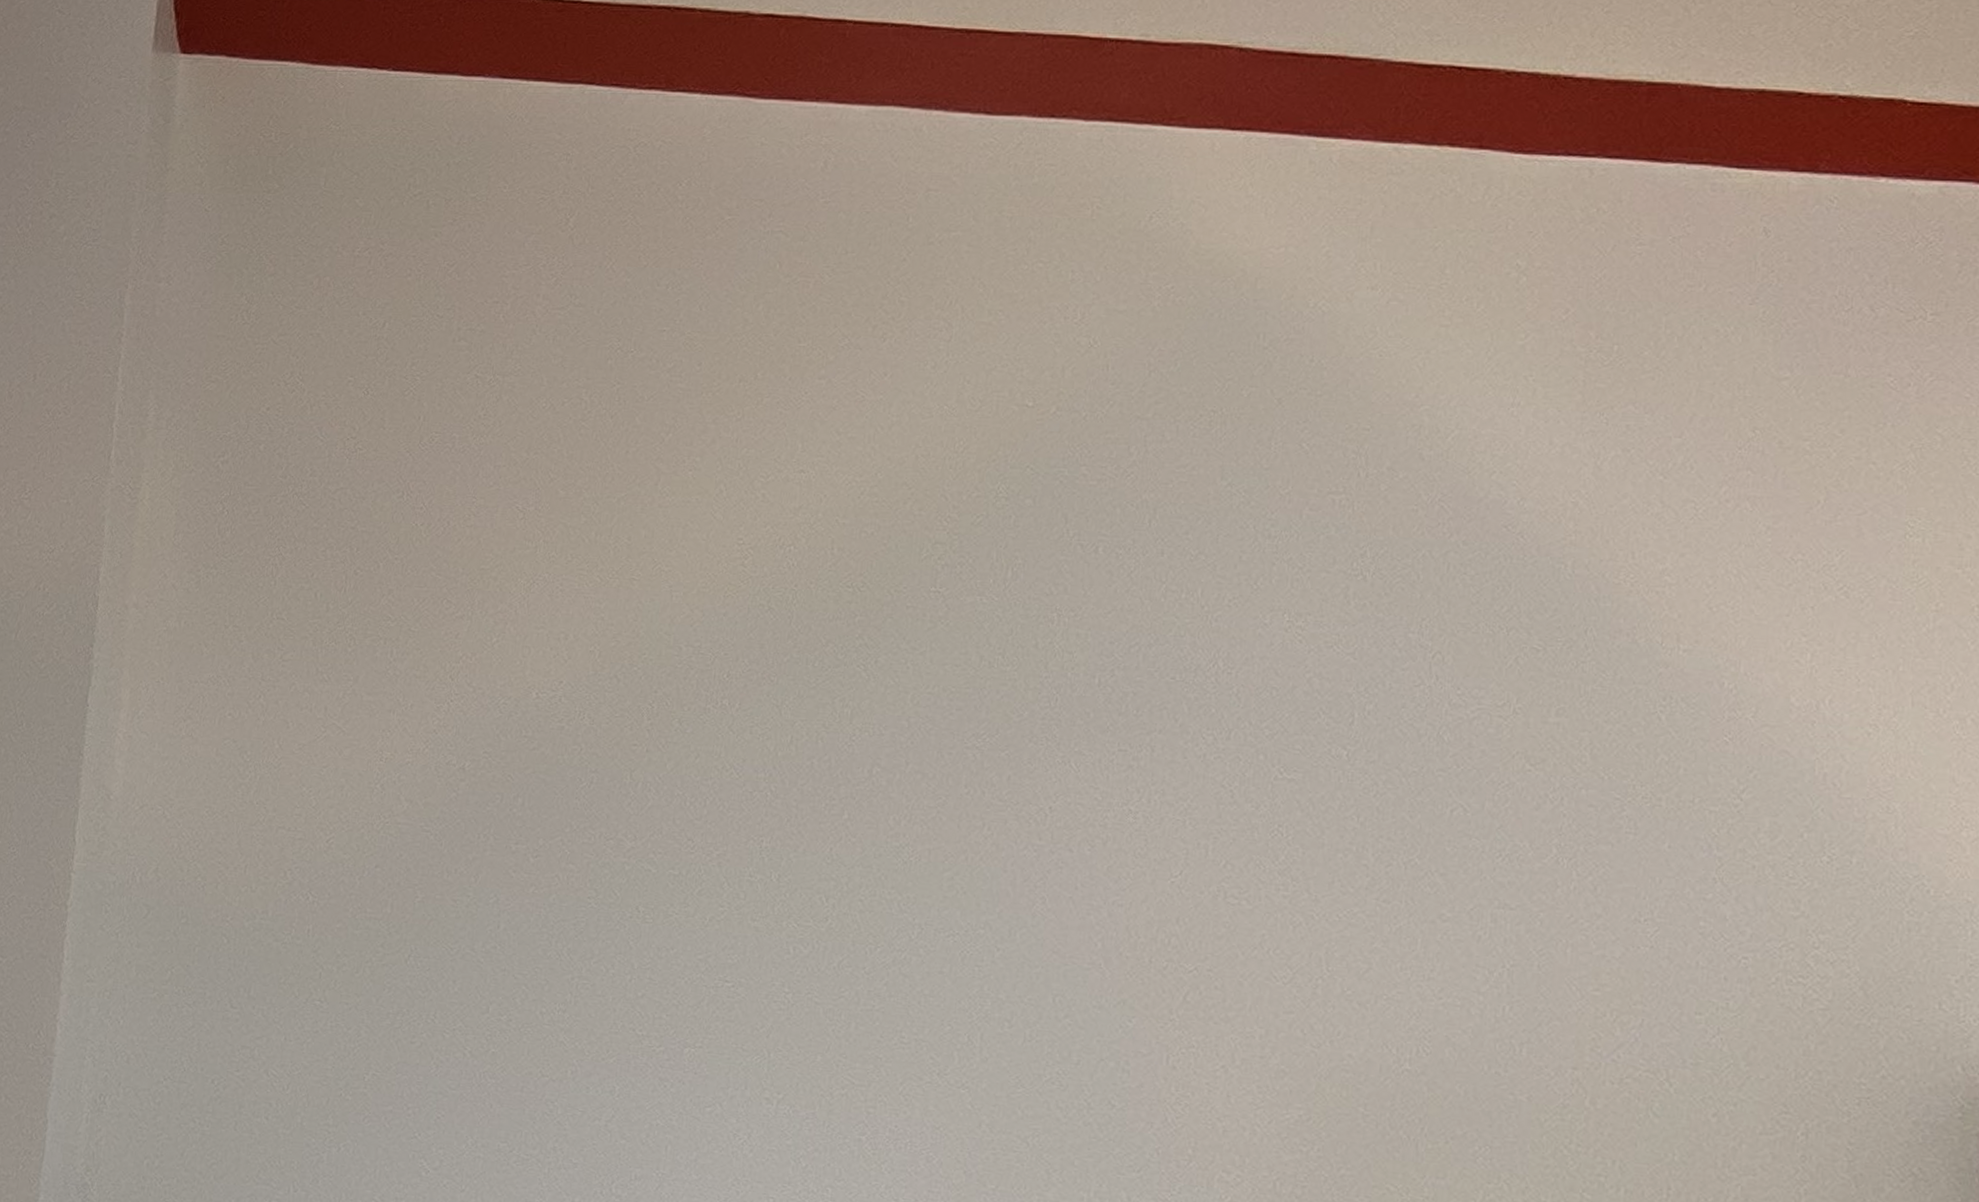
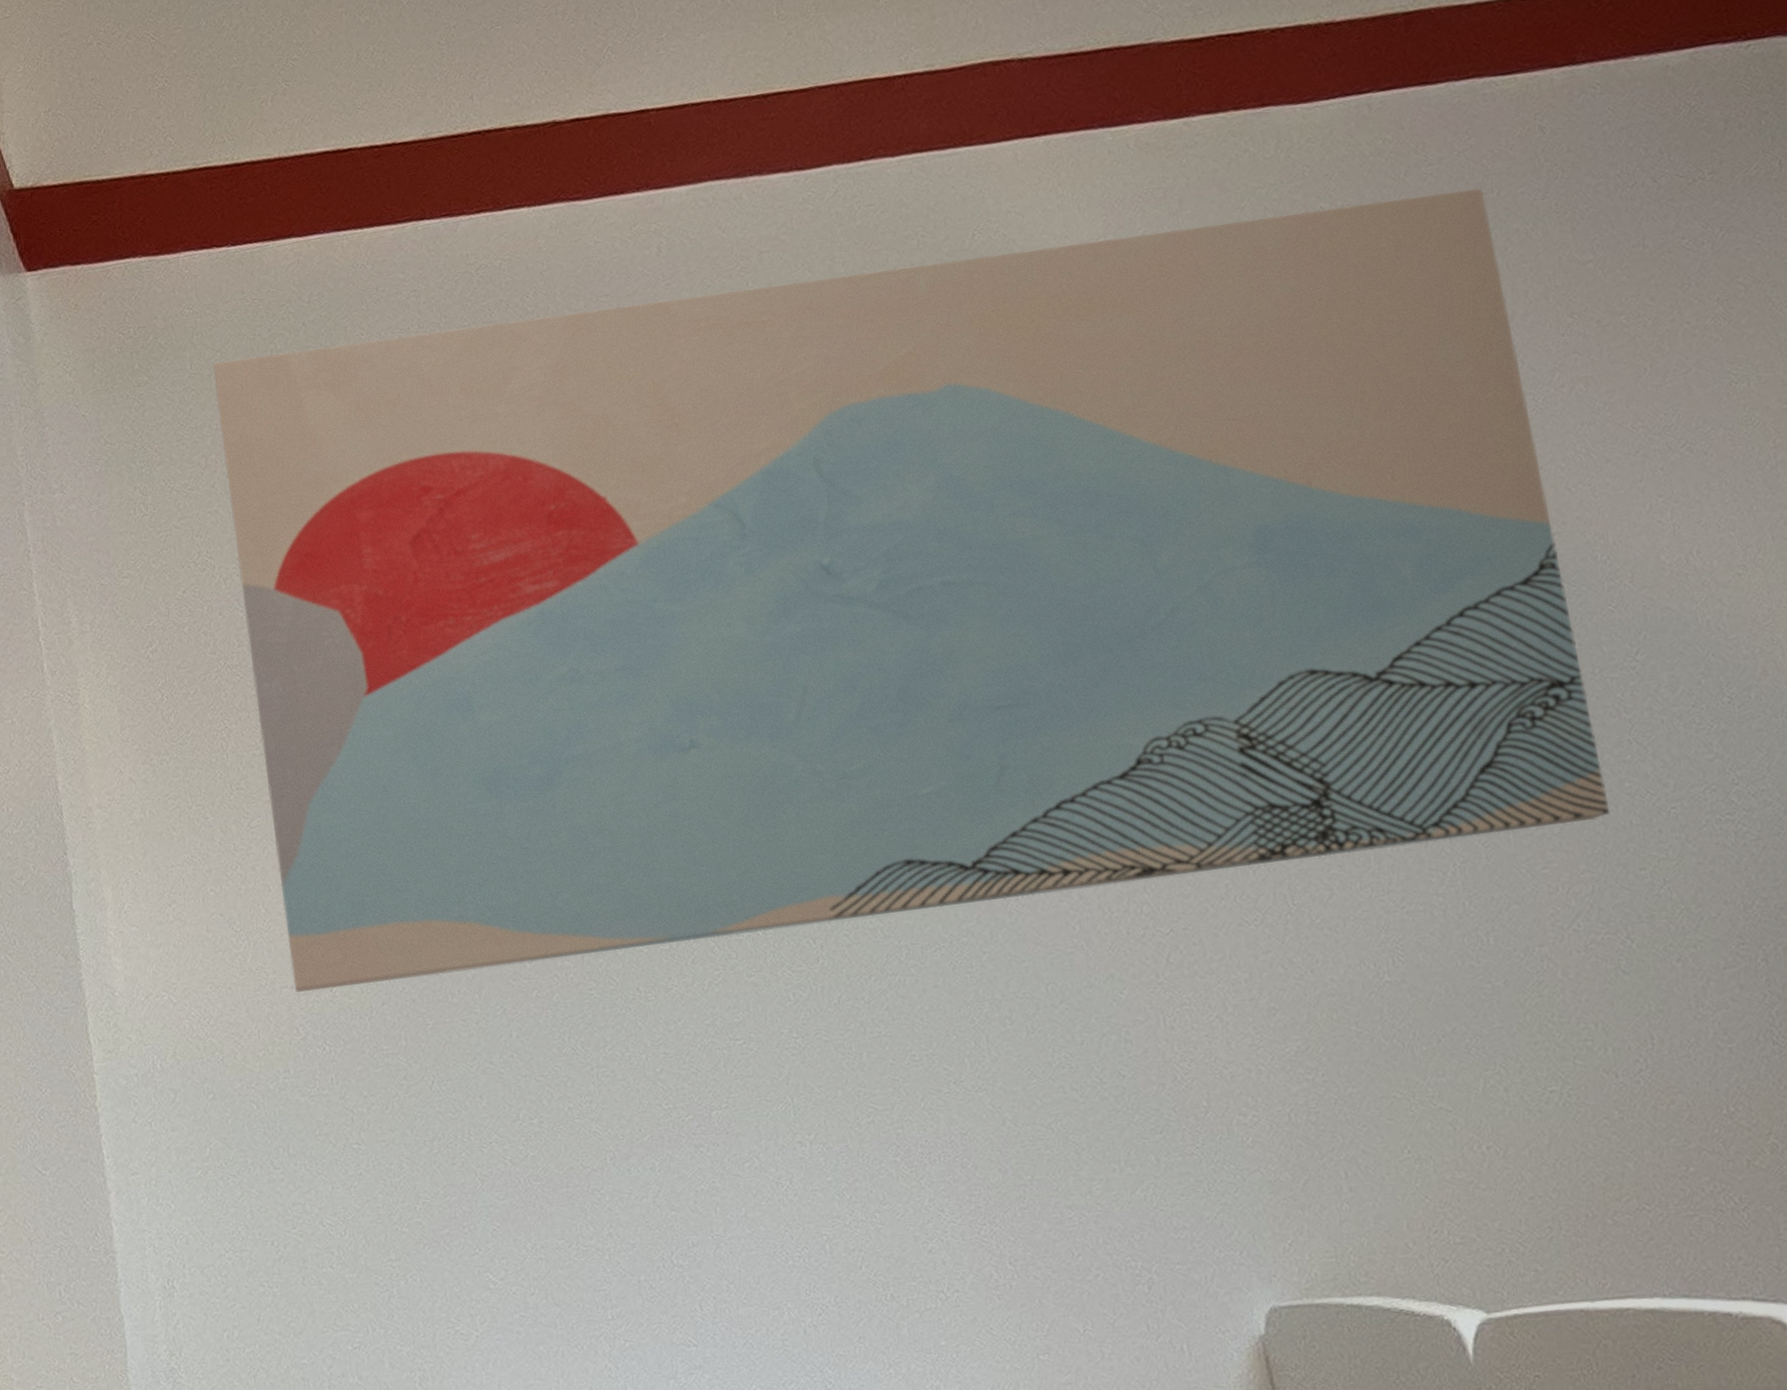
wall art: none [291,184,1691,953] -> present [212,188,1610,993]

